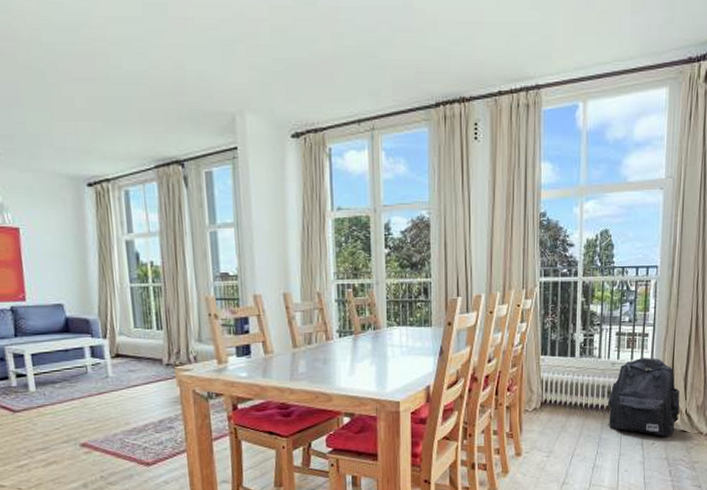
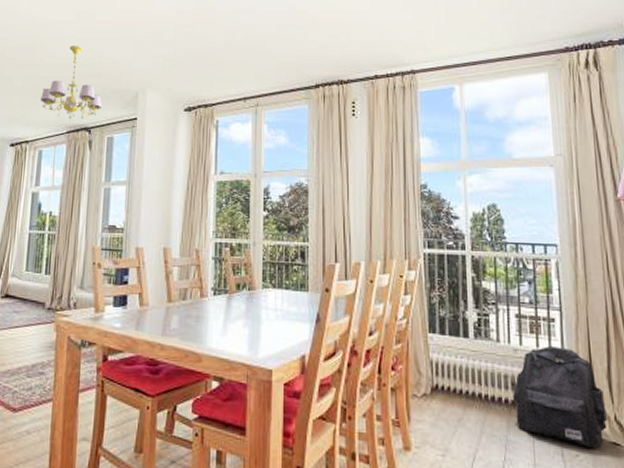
chandelier: none [115,53,194,151] -> present [41,46,102,120]

